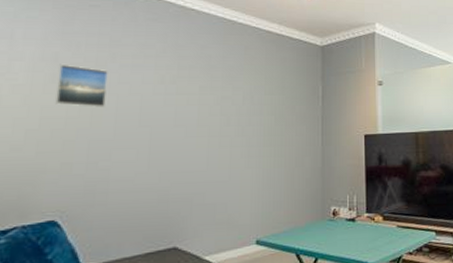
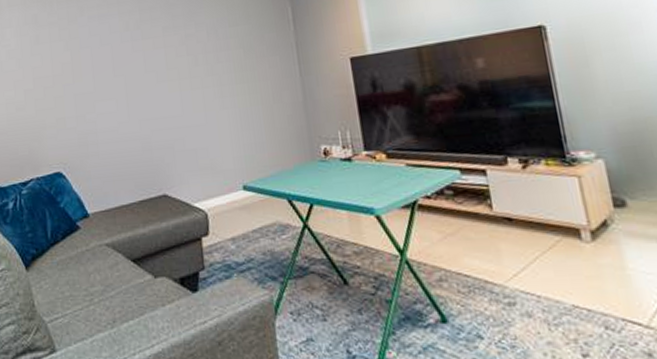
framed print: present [55,64,108,107] -> none [40,24,82,64]

